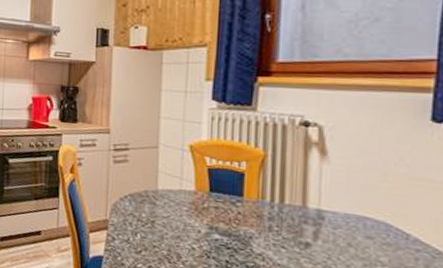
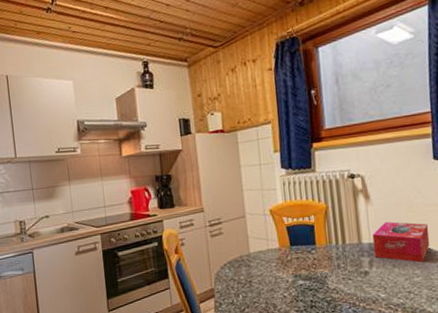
tissue box: none [322,188,410,249] -> present [372,222,430,263]

